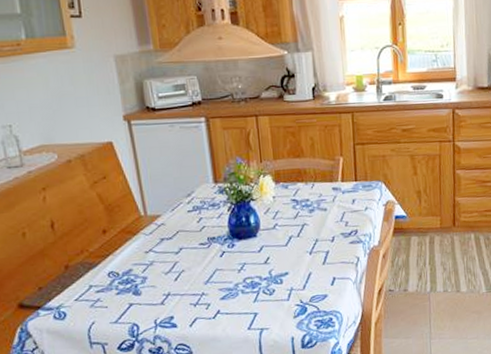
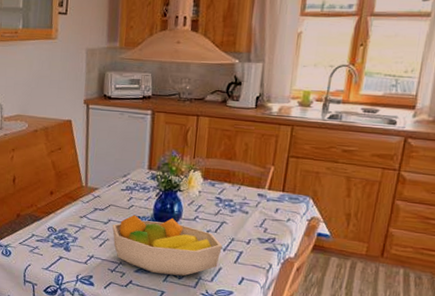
fruit bowl: none [184,231,308,296] -> present [112,214,223,276]

